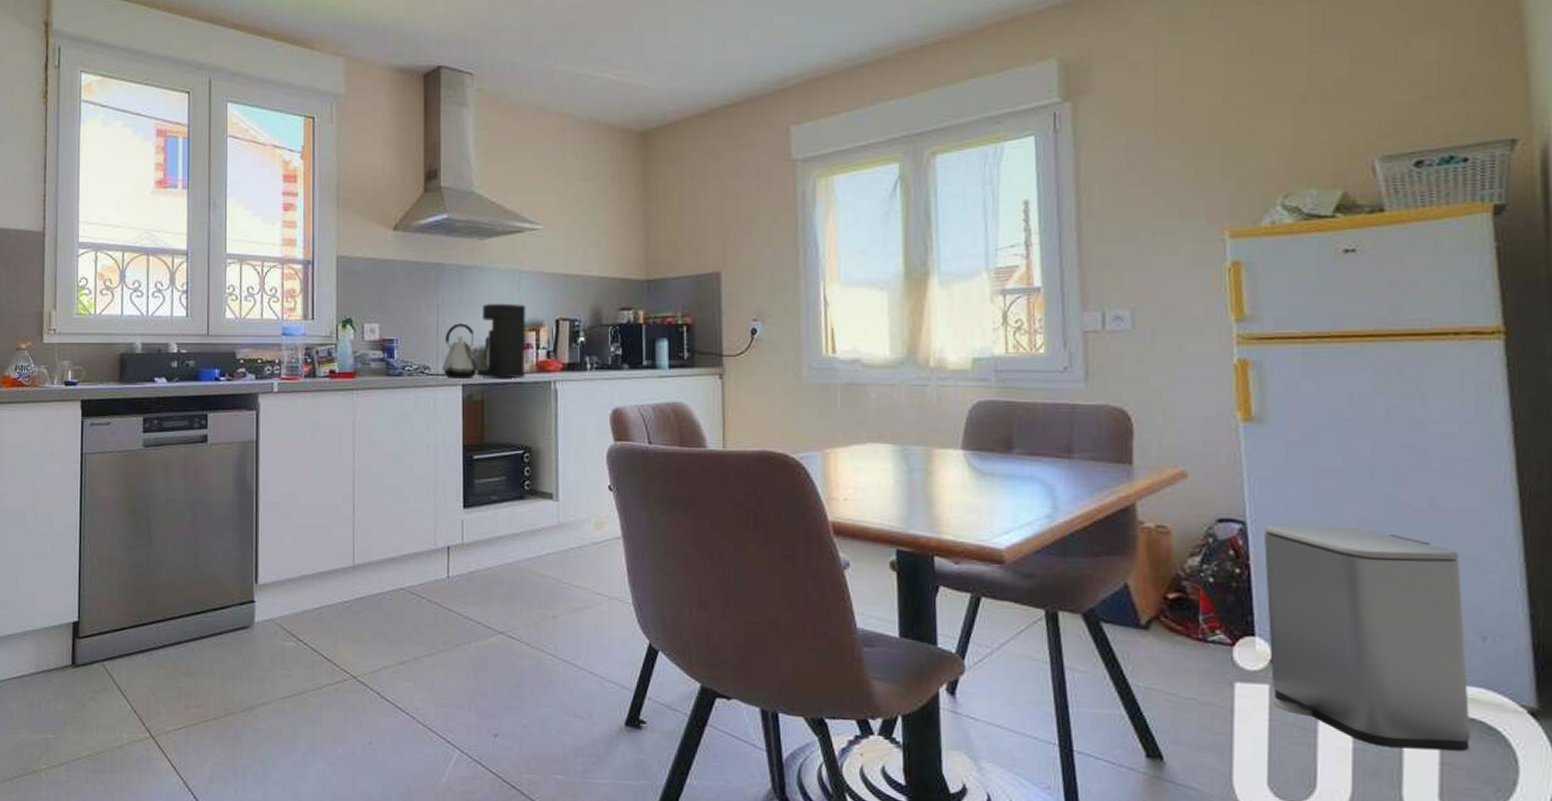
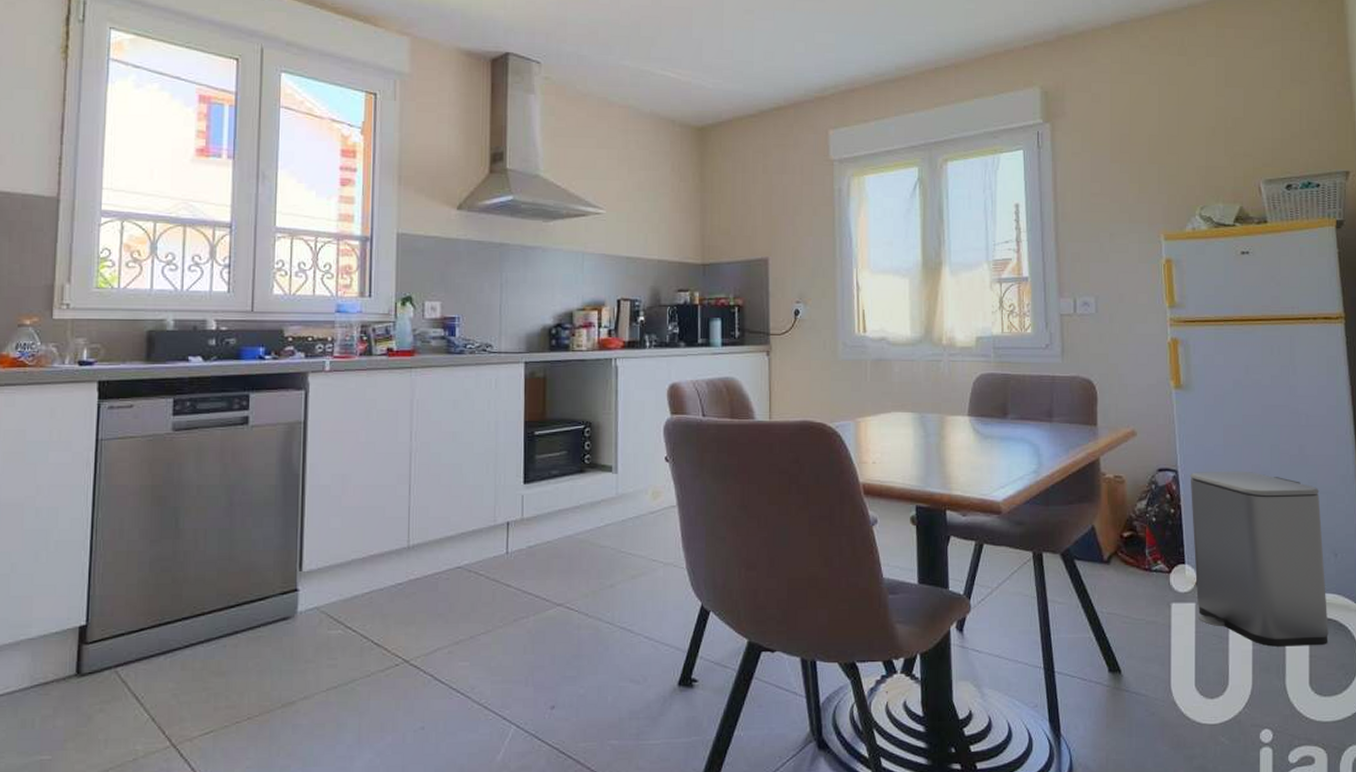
kettle: present [441,323,479,379] -> none [504,302,542,356]
coffee maker: present [477,304,526,379] -> none [540,284,589,357]

